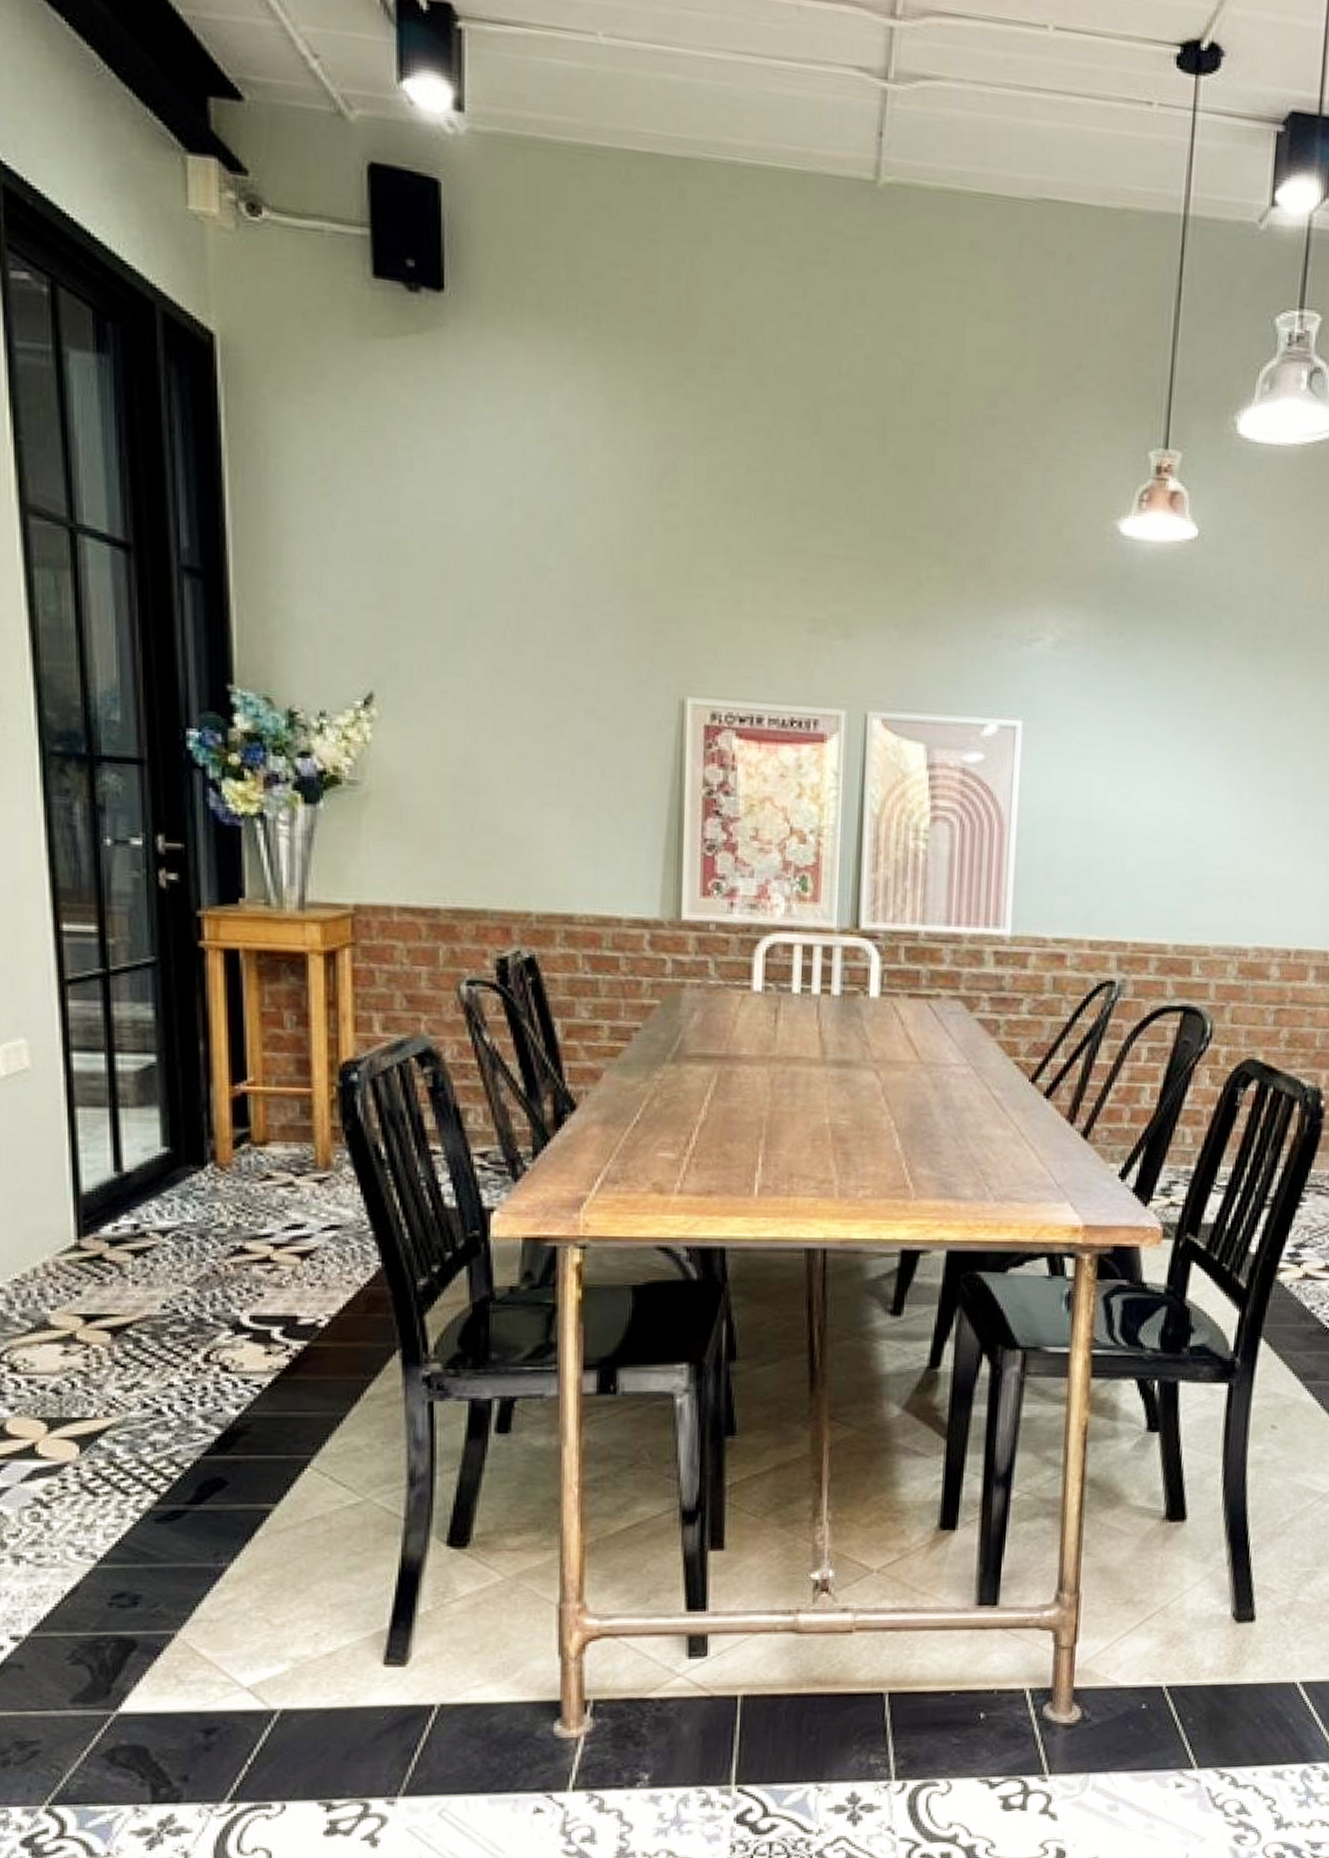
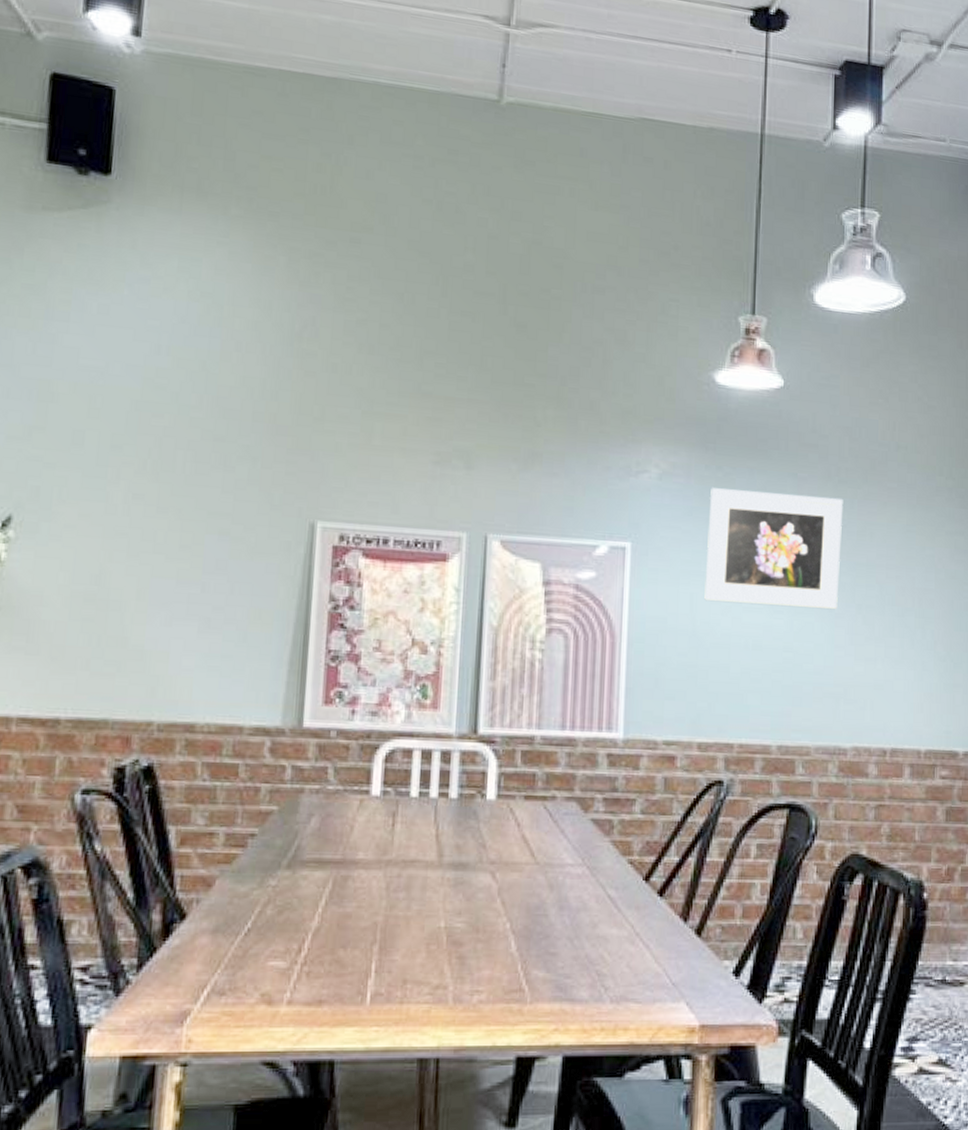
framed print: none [1100,658,1259,797] -> present [704,488,844,610]

